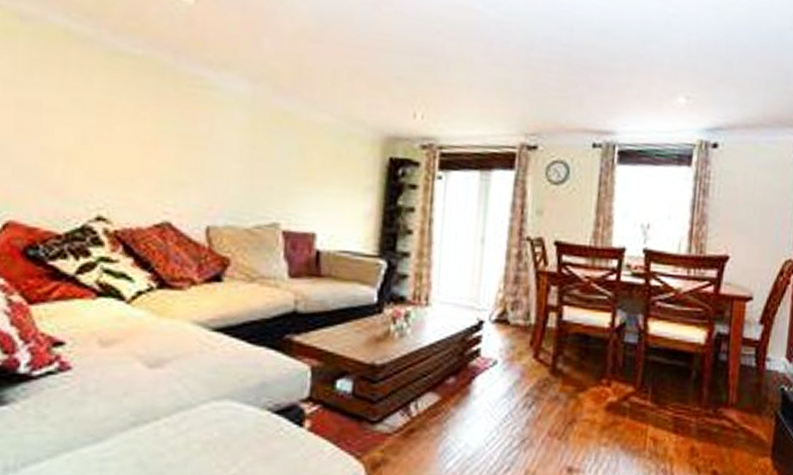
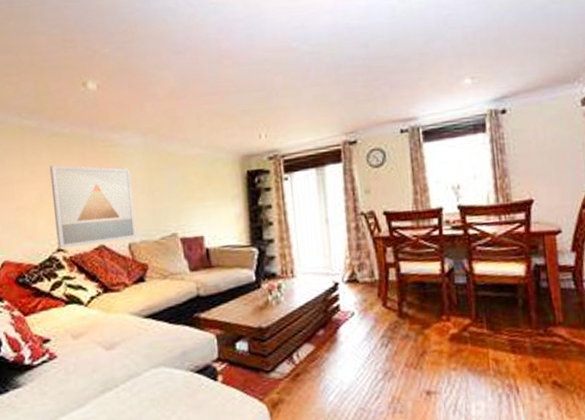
wall art: none [98,96,225,221] -> present [49,165,137,249]

